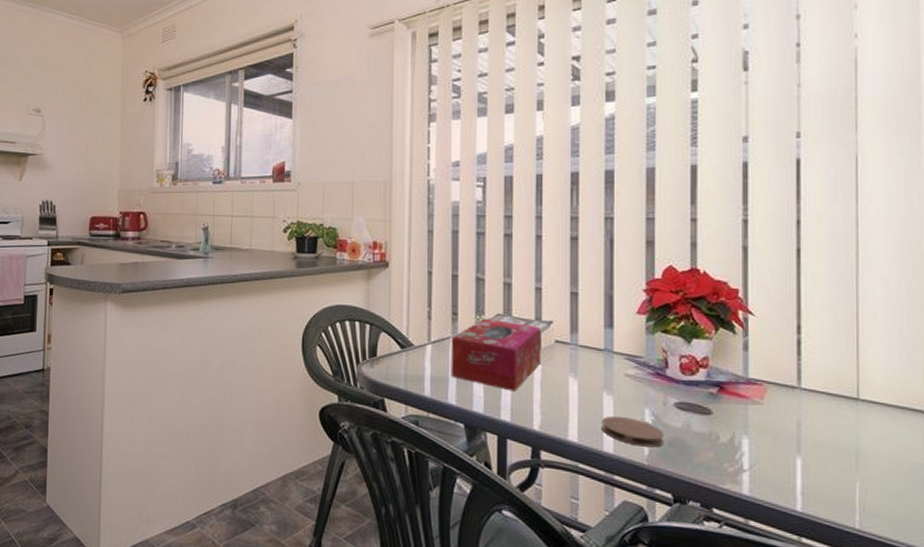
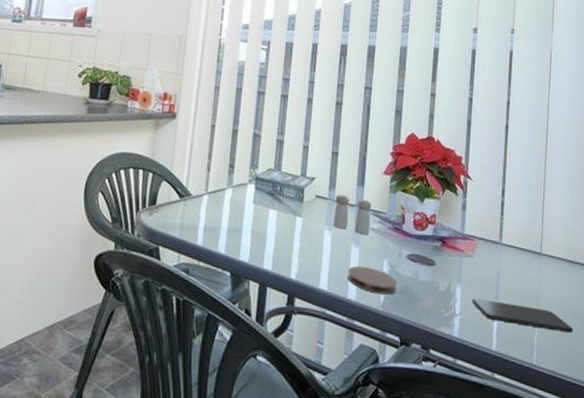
tissue box: present [450,318,542,392] -> none [222,172,306,242]
salt and pepper shaker: none [579,338,625,382] -> present [333,194,372,235]
smartphone: none [764,451,912,494] -> present [472,298,574,334]

